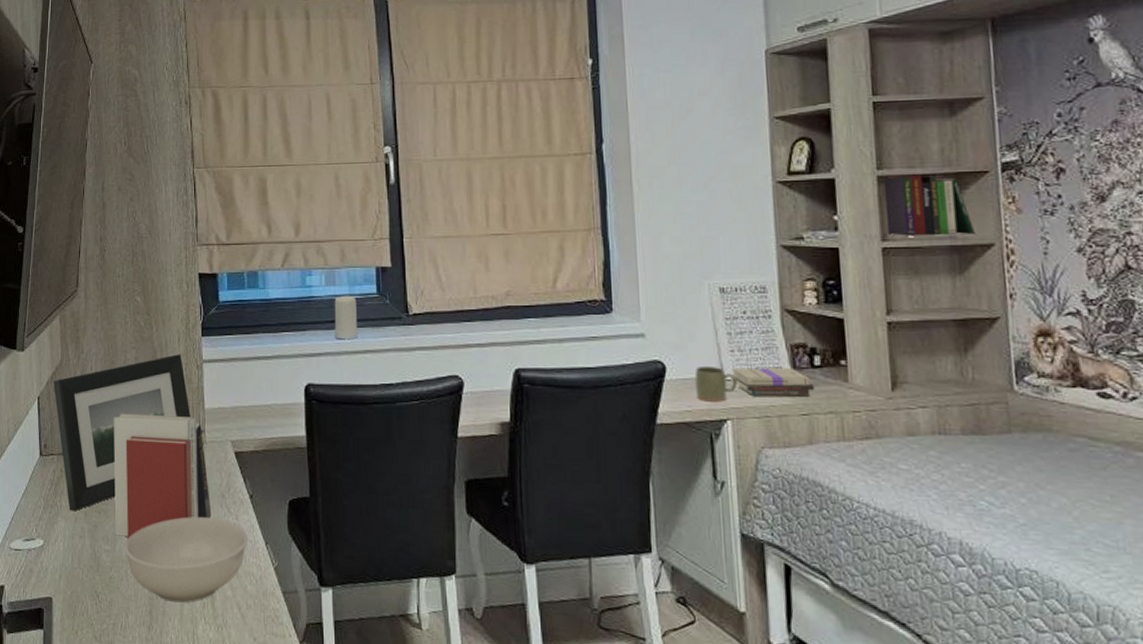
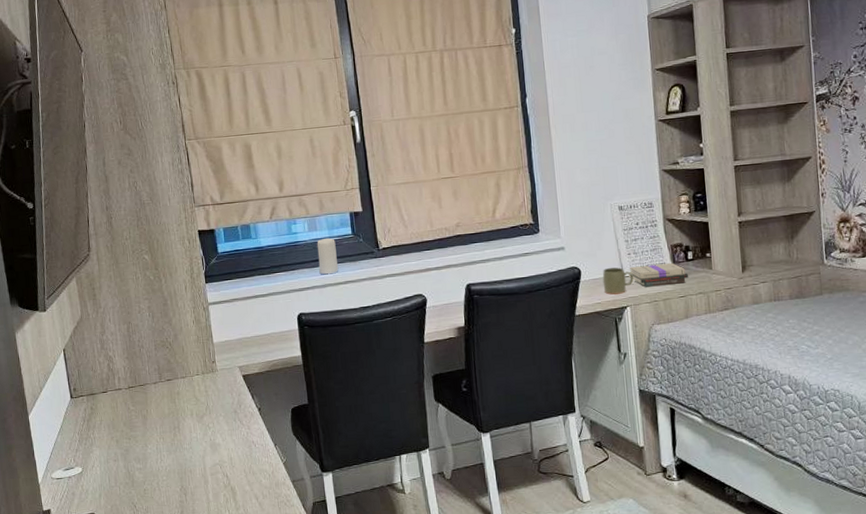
picture frame: present [53,354,191,510] -> none [76,300,202,440]
books: present [114,413,212,539] -> none [134,351,228,457]
bowl: present [125,517,248,603] -> none [154,430,260,502]
books: present [884,174,974,236] -> none [735,108,798,156]

